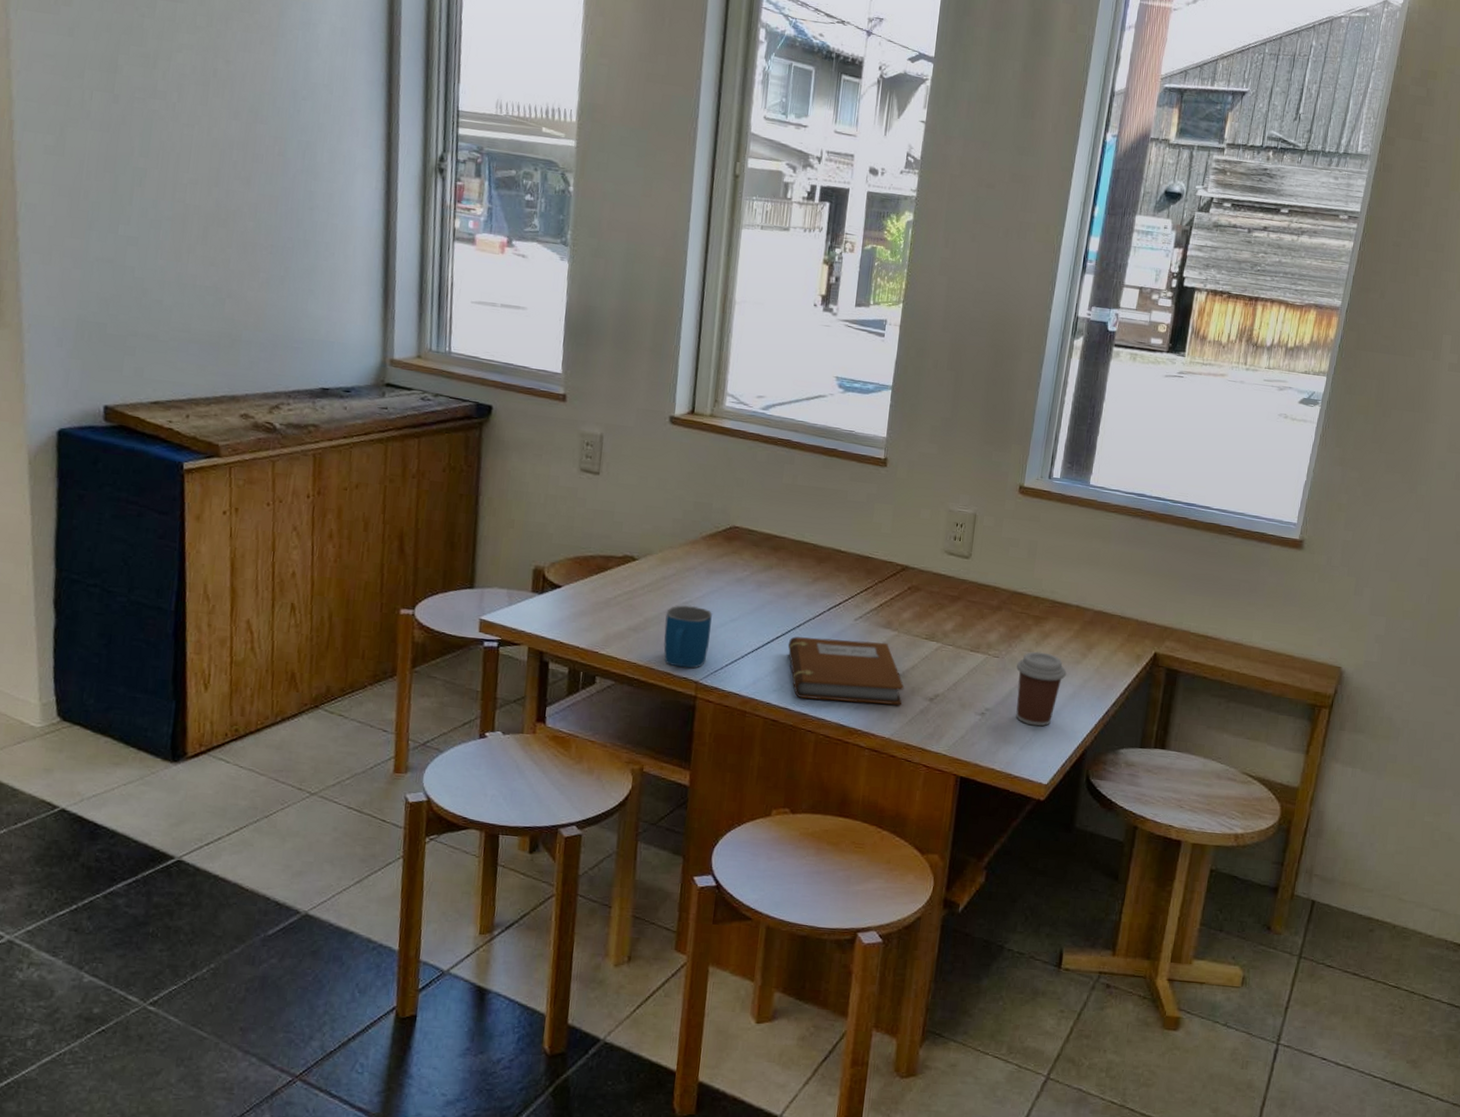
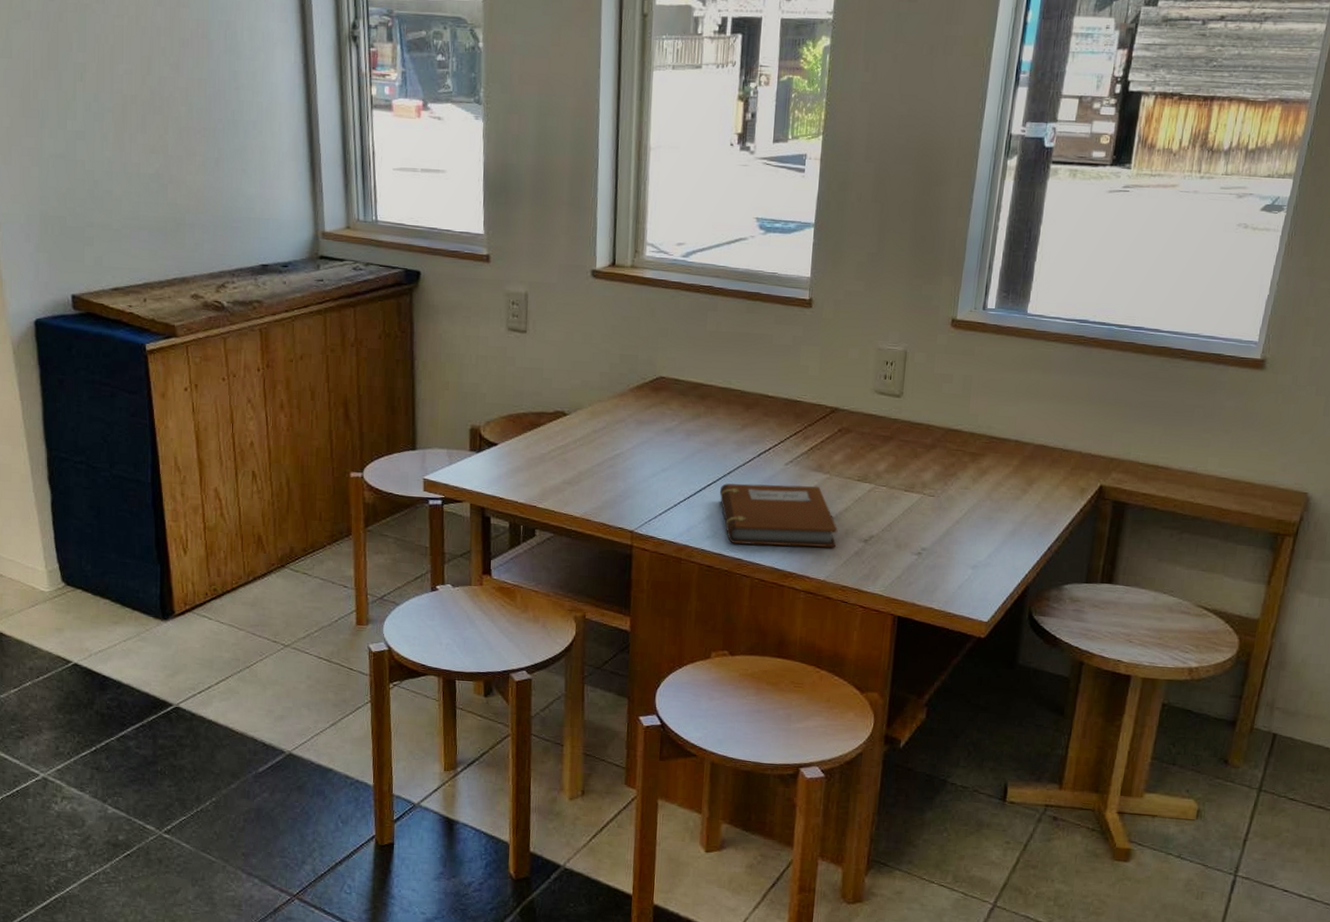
mug: present [663,605,712,669] -> none [598,457,643,519]
coffee cup: present [1016,651,1067,727] -> none [953,489,1006,565]

